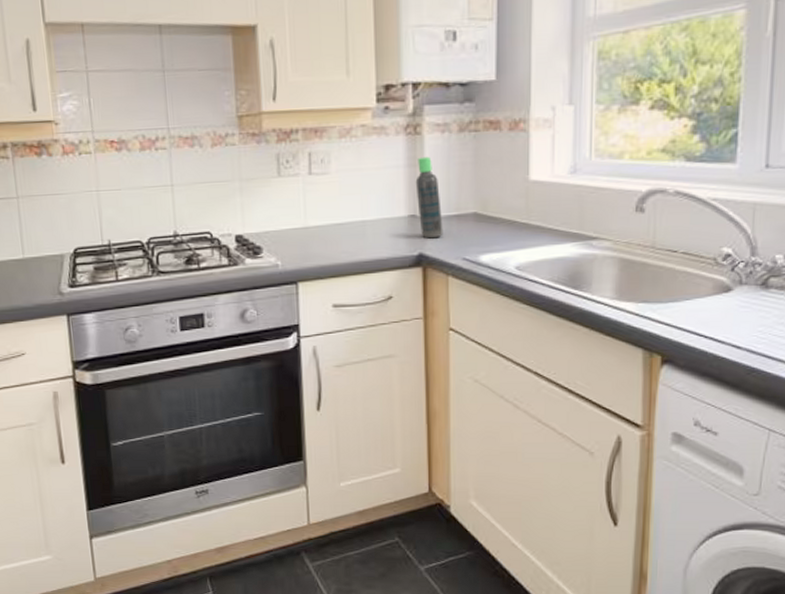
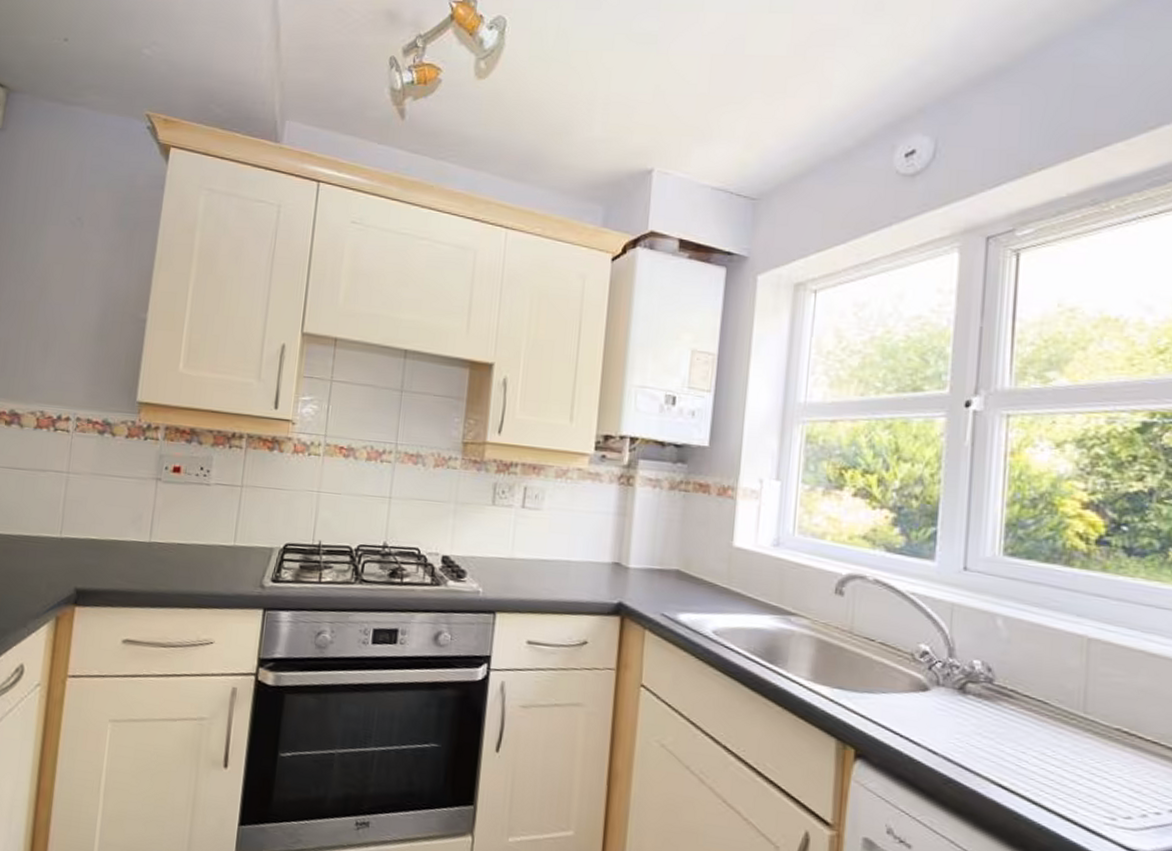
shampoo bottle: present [415,156,443,239] -> none [622,507,646,590]

